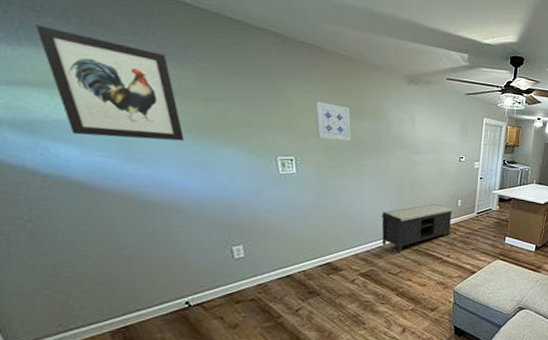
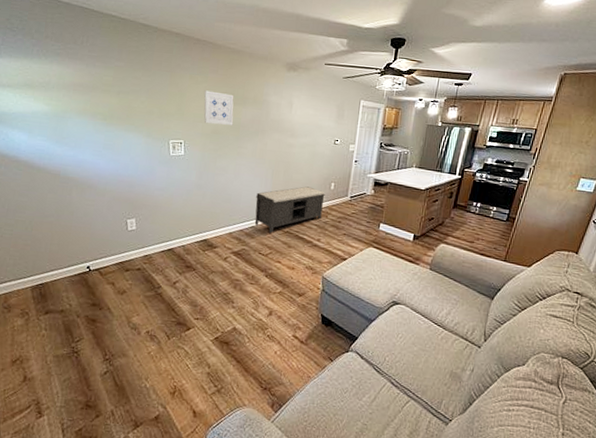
wall art: present [36,24,184,141] -> none [11,41,100,128]

